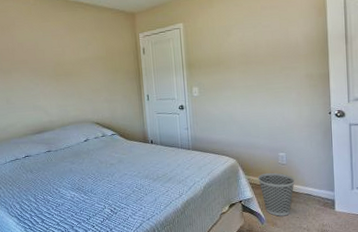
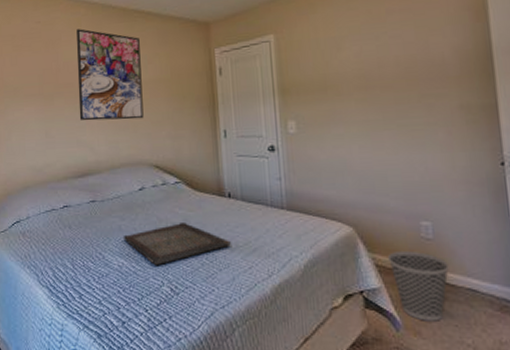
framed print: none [28,16,86,90] -> present [77,29,144,121]
serving tray: none [73,163,153,195] -> present [123,223,231,266]

